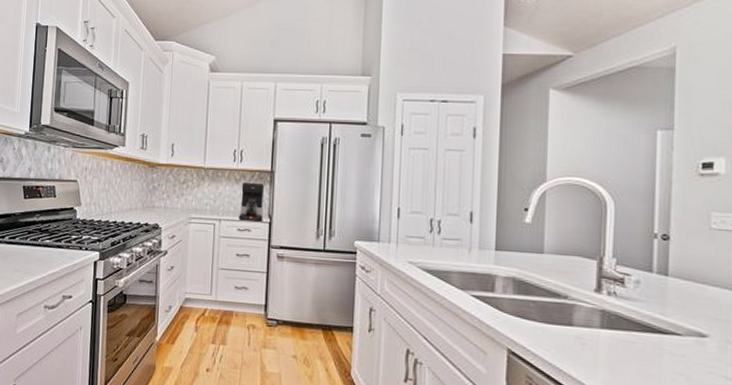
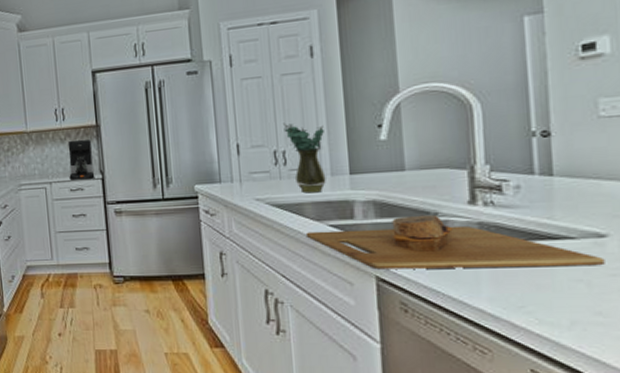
vase: none [442,194,477,264] -> present [283,123,326,194]
cutting board: none [449,295,704,363] -> present [305,214,605,270]

